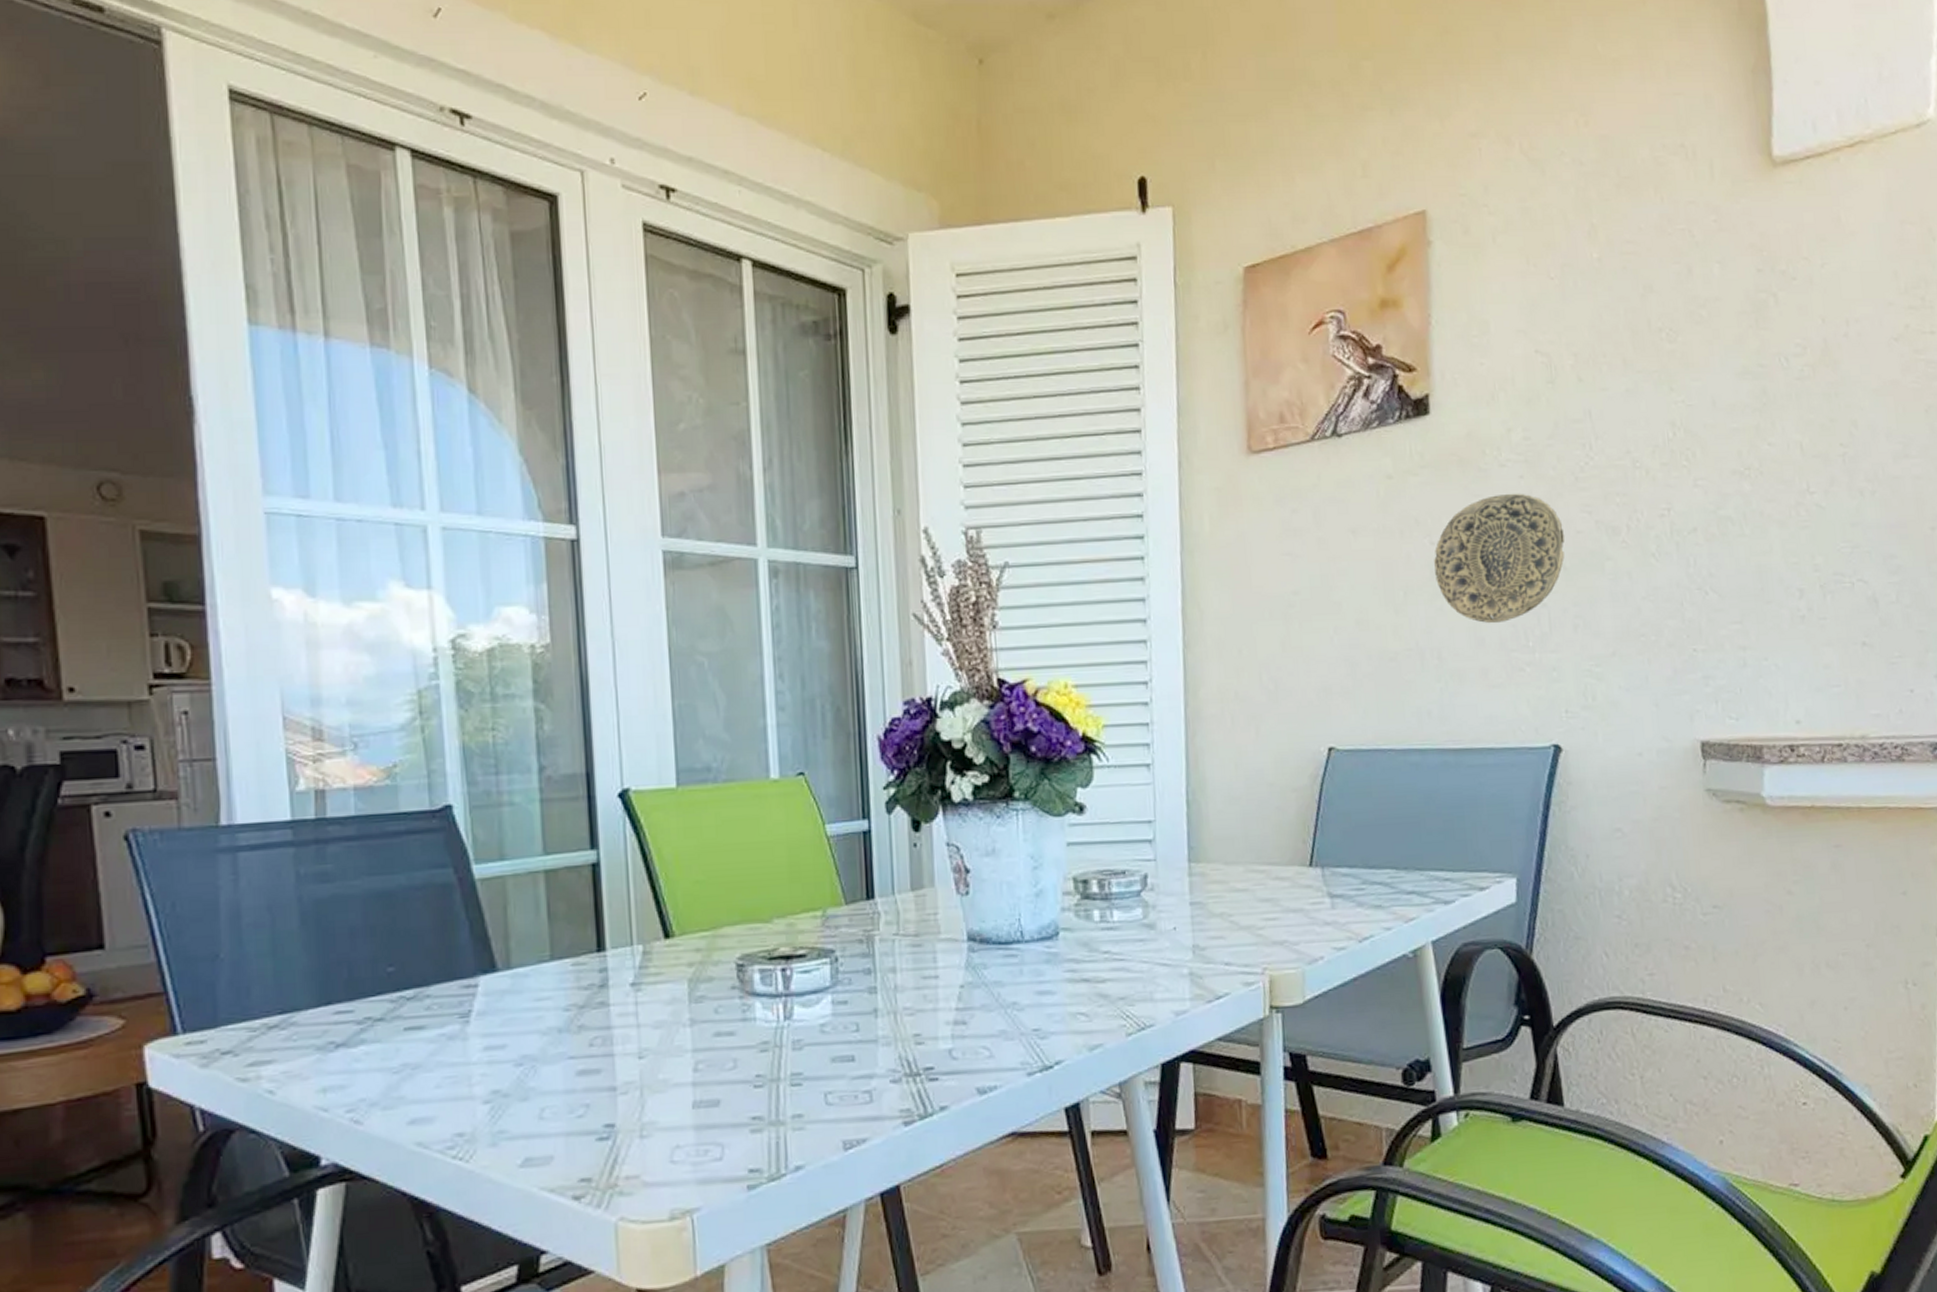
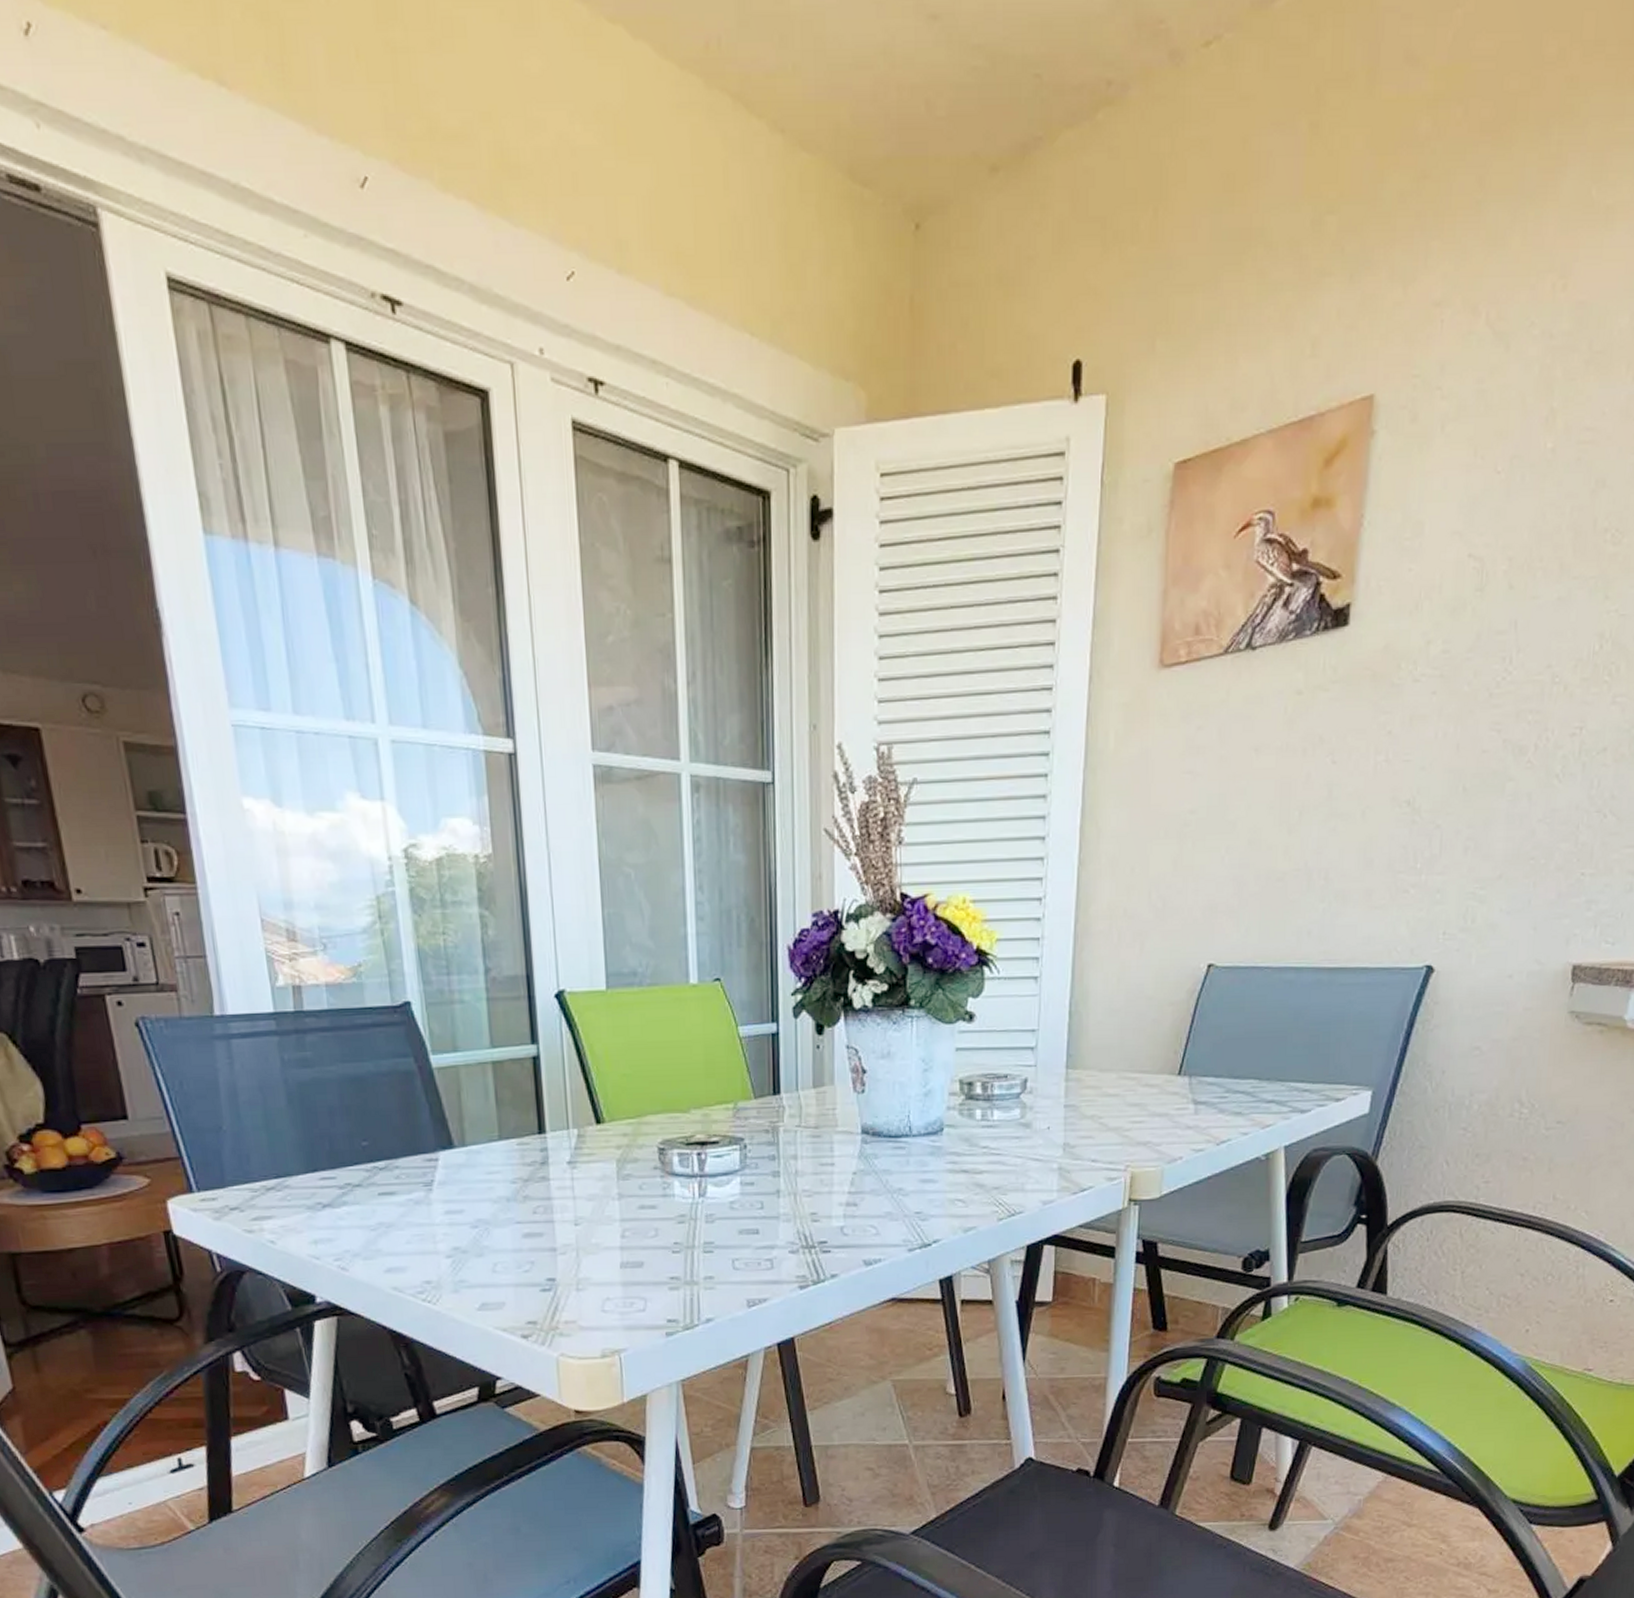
decorative plate: present [1434,493,1565,624] -> none [1333,710,1470,845]

